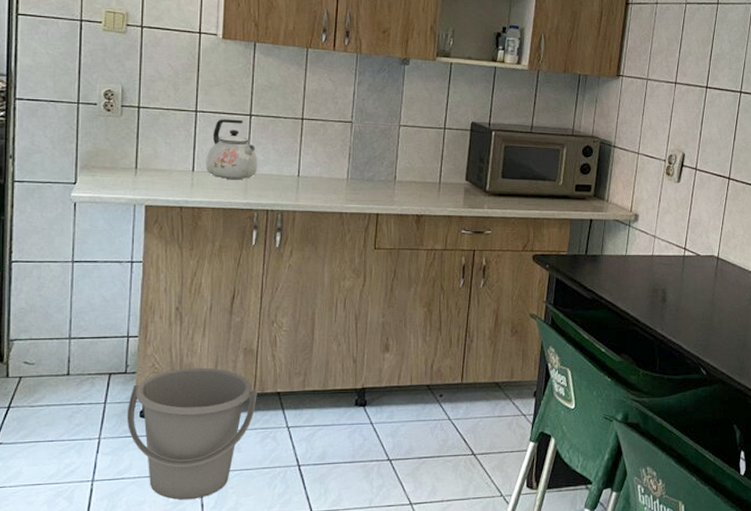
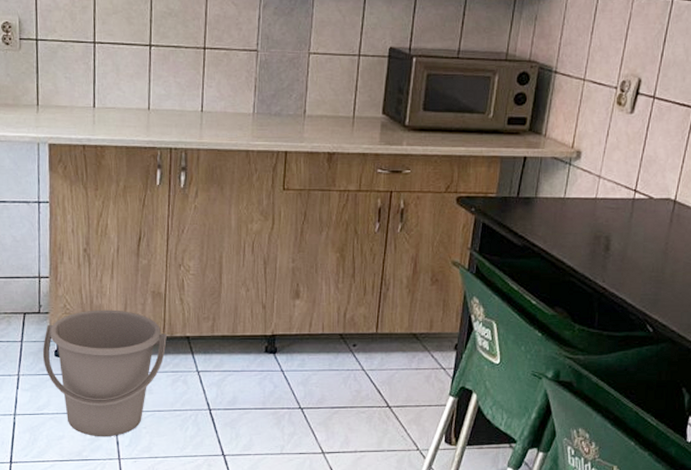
kettle: present [206,119,258,179] -> none [106,50,160,115]

